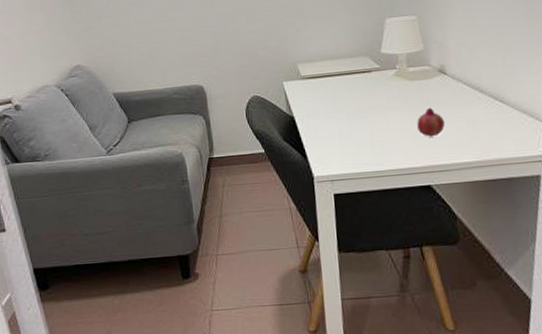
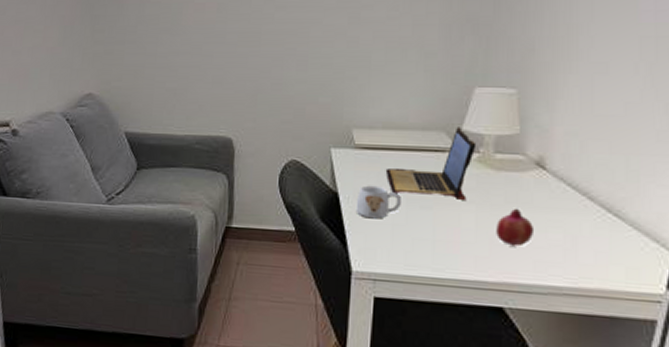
mug: none [309,106,344,133] -> present [355,185,401,219]
laptop: none [327,51,394,110] -> present [385,127,477,200]

